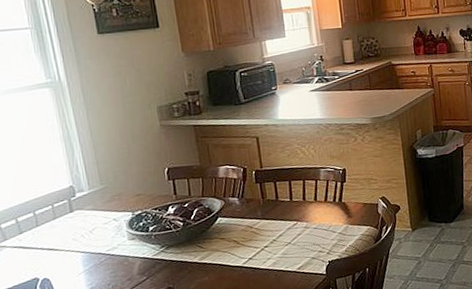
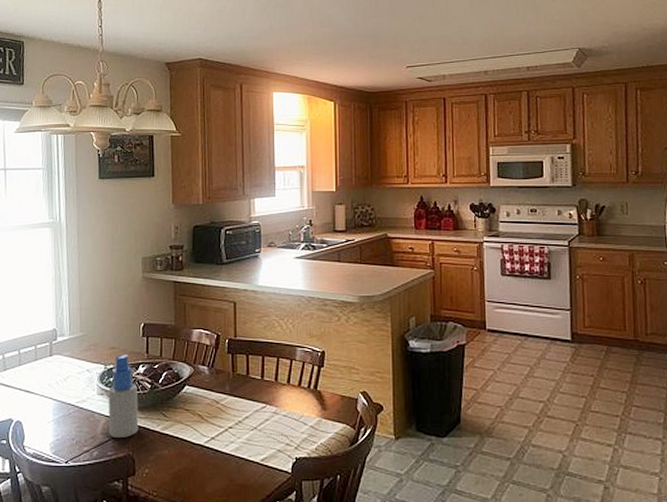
spray bottle: none [139,198,176,276] -> present [108,354,139,437]

